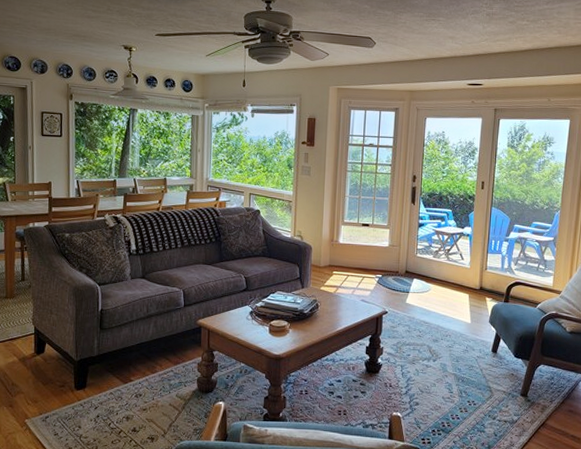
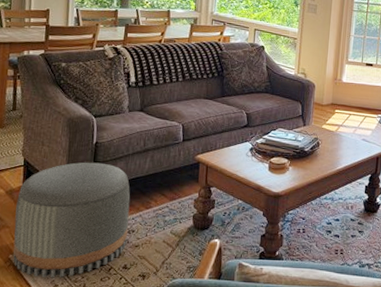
pouf: none [28,329,137,441] -> present [13,162,131,278]

